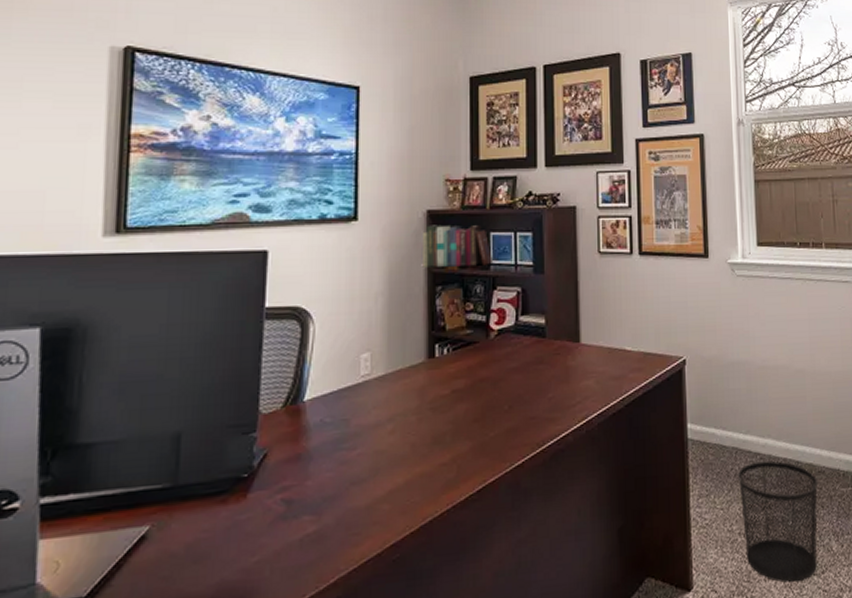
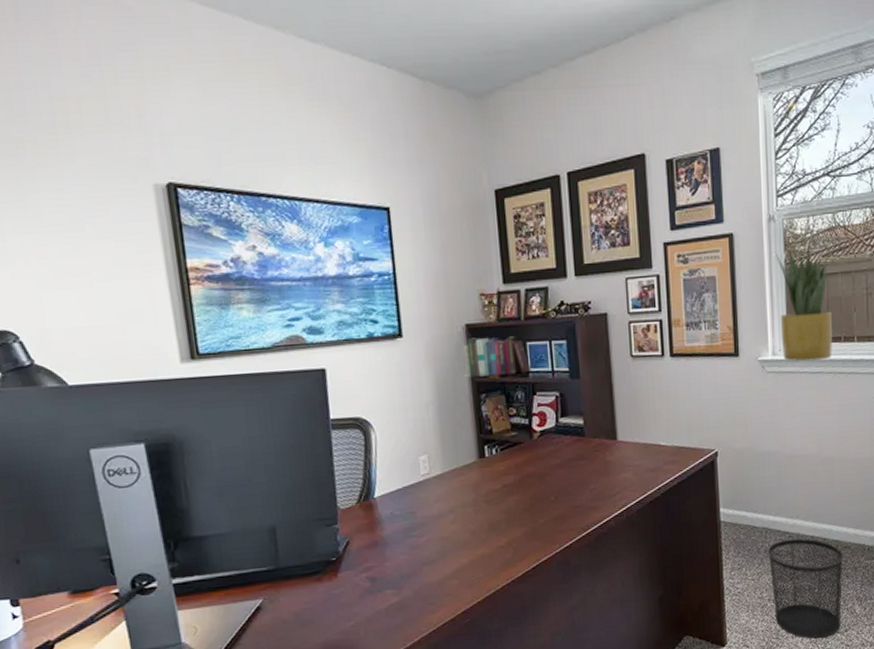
planter: none [744,149,801,266] -> present [775,243,832,362]

